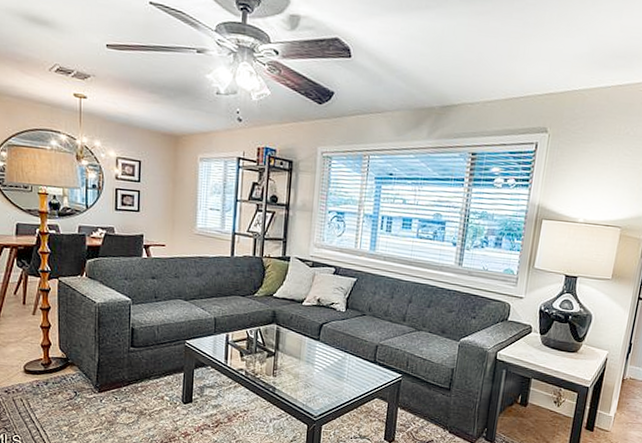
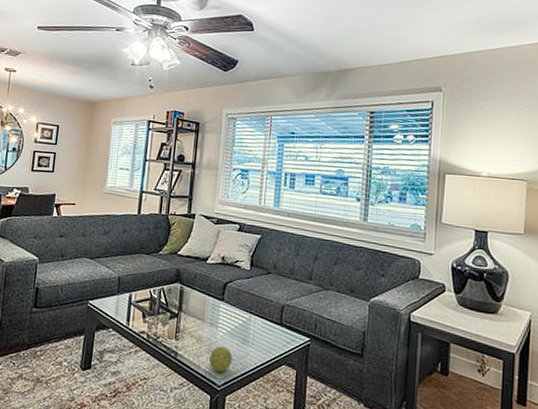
decorative ball: none [306,381,328,405] -> present [209,346,232,372]

